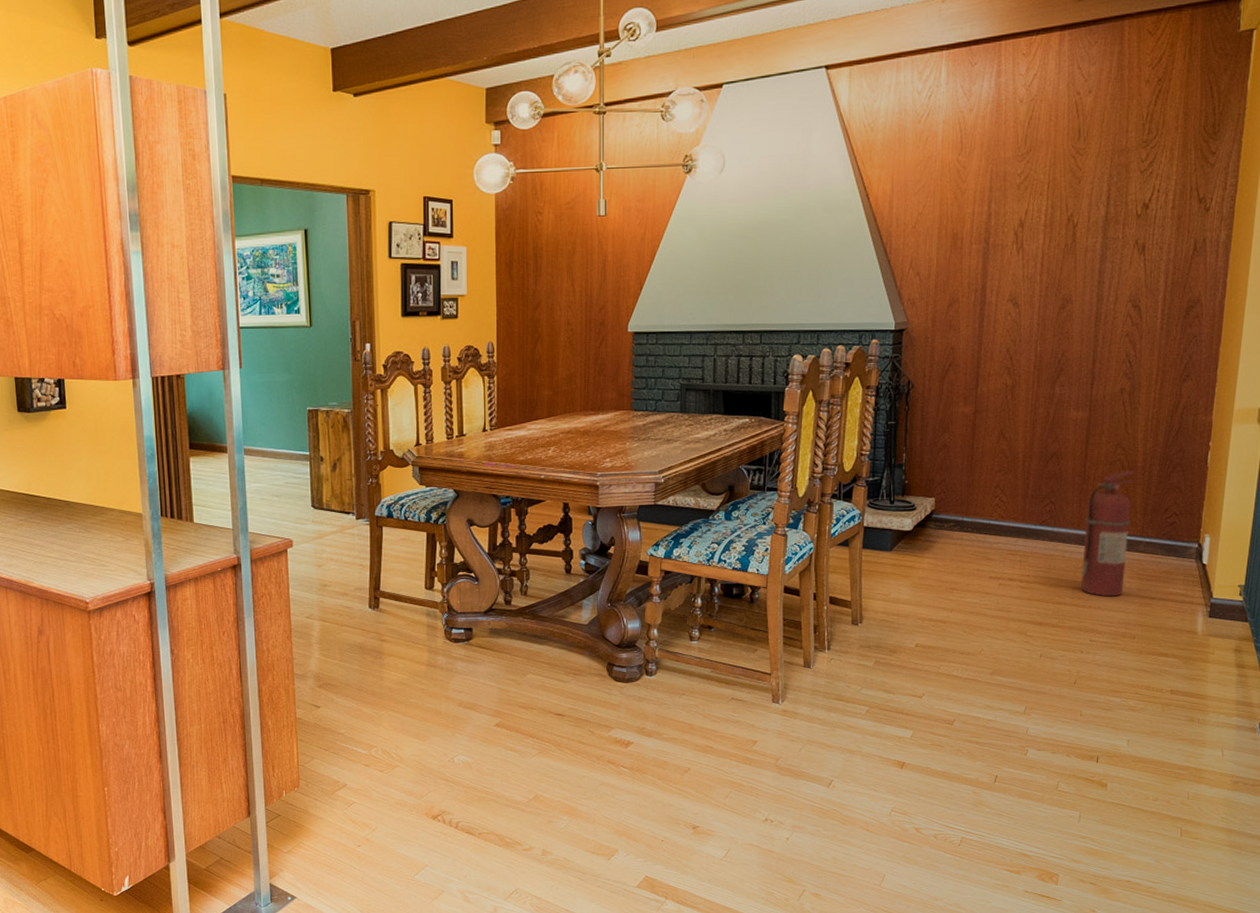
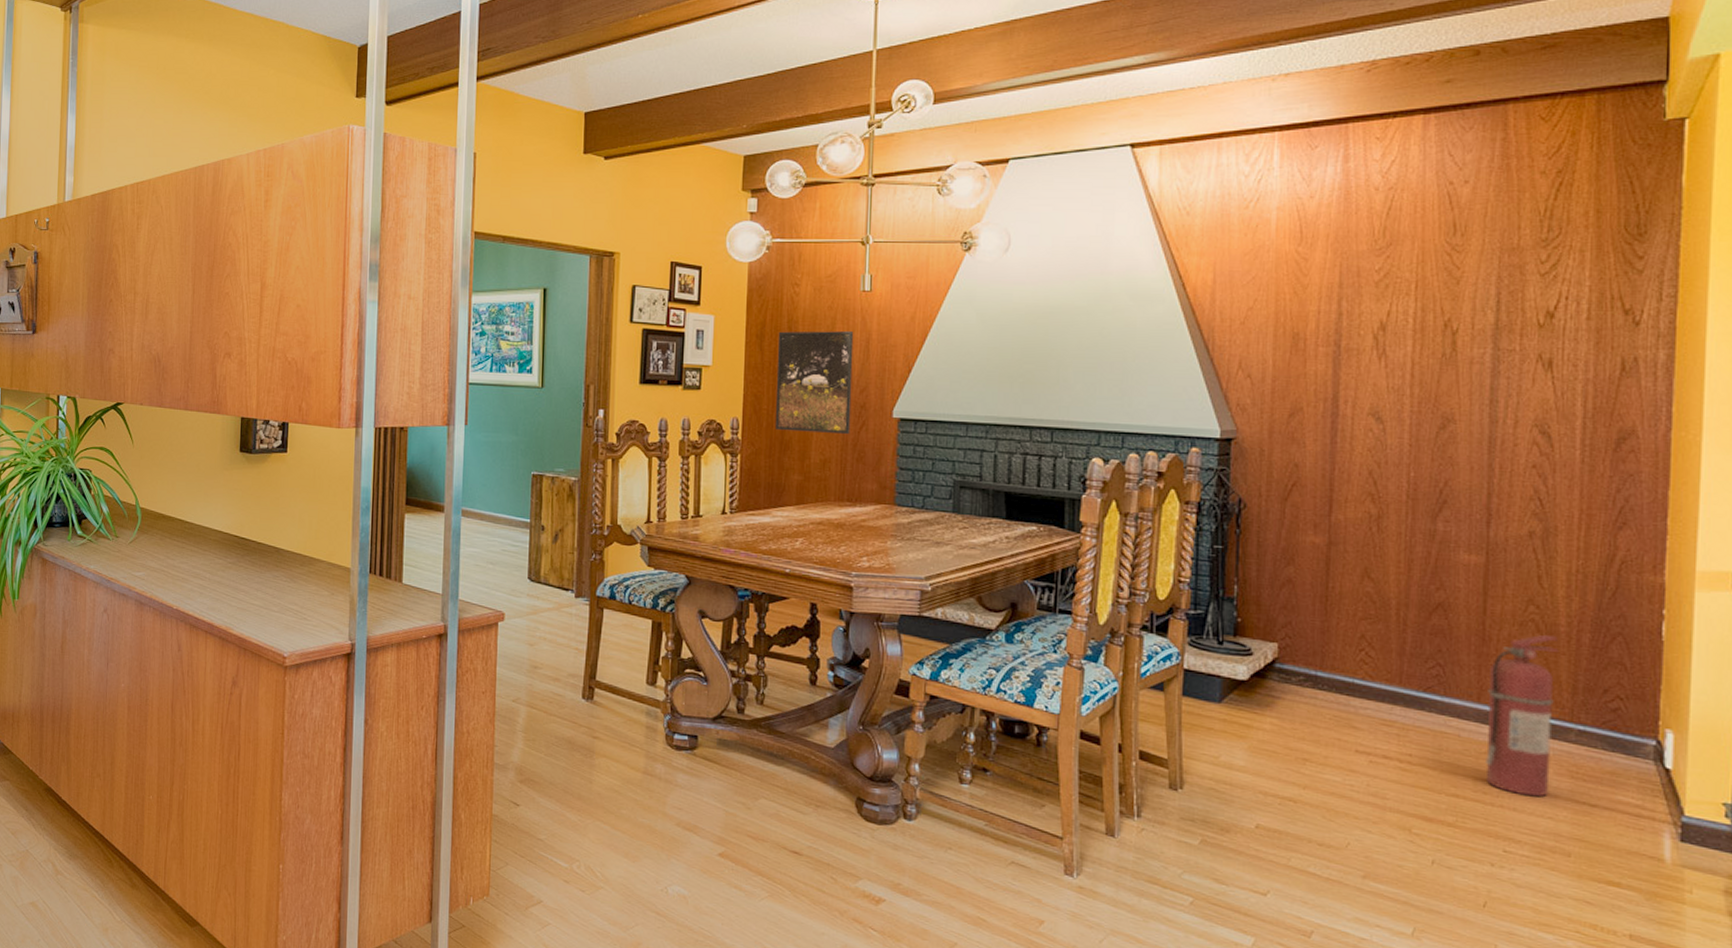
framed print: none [525,255,592,351] -> present [774,331,854,435]

